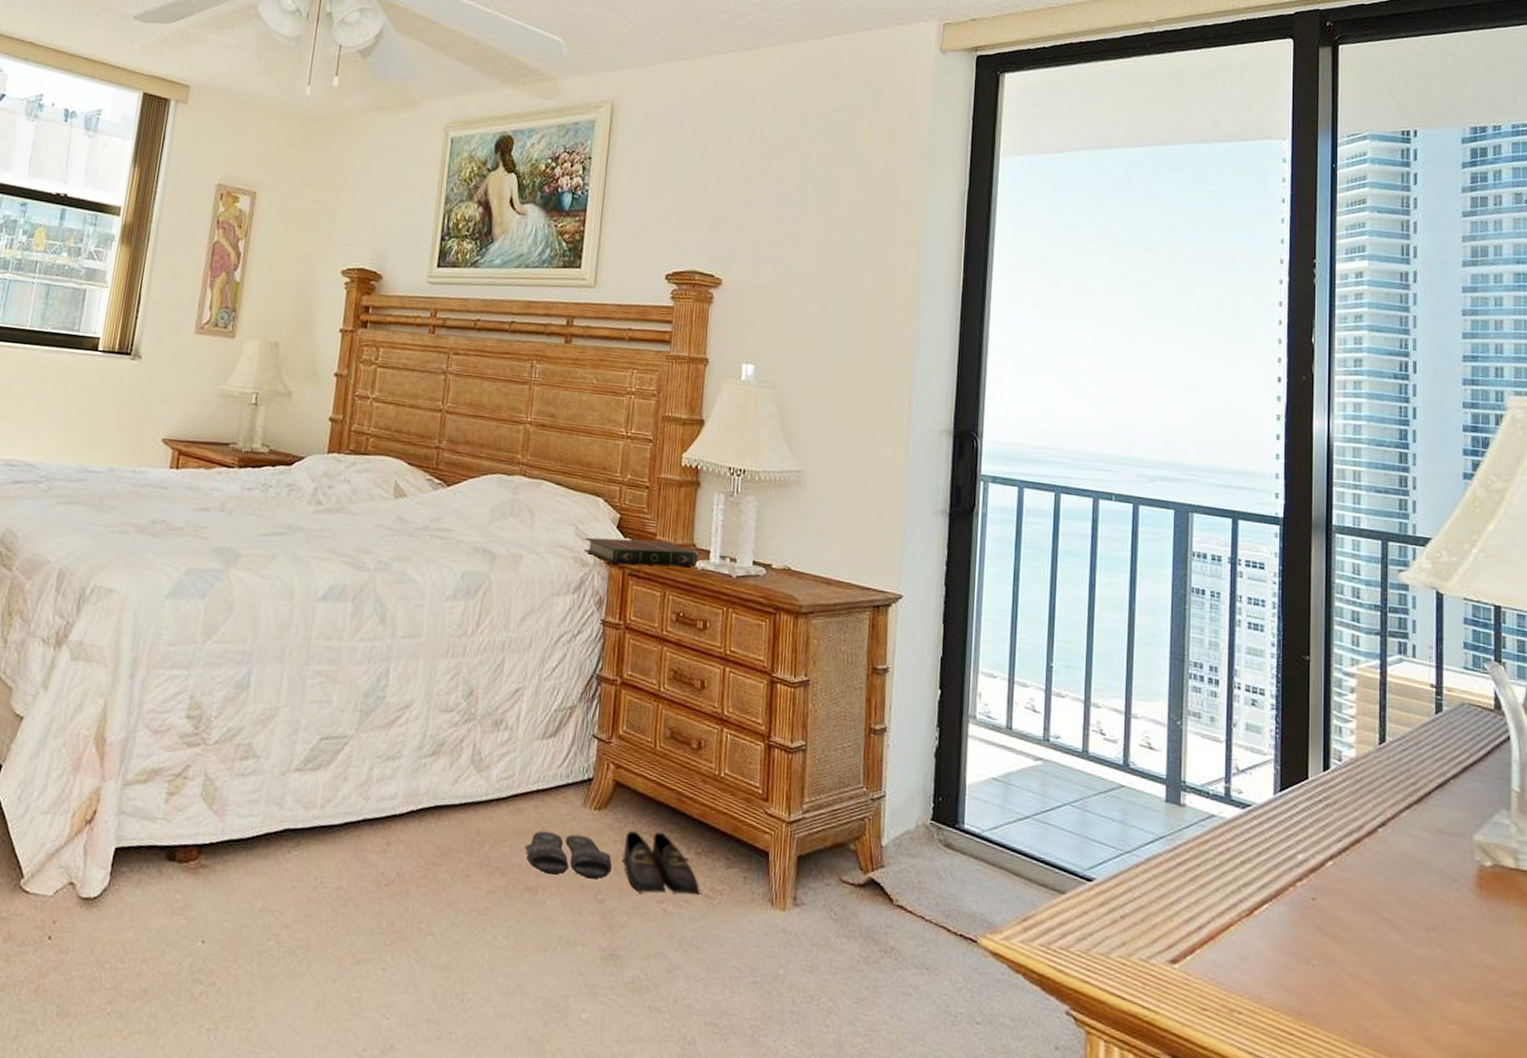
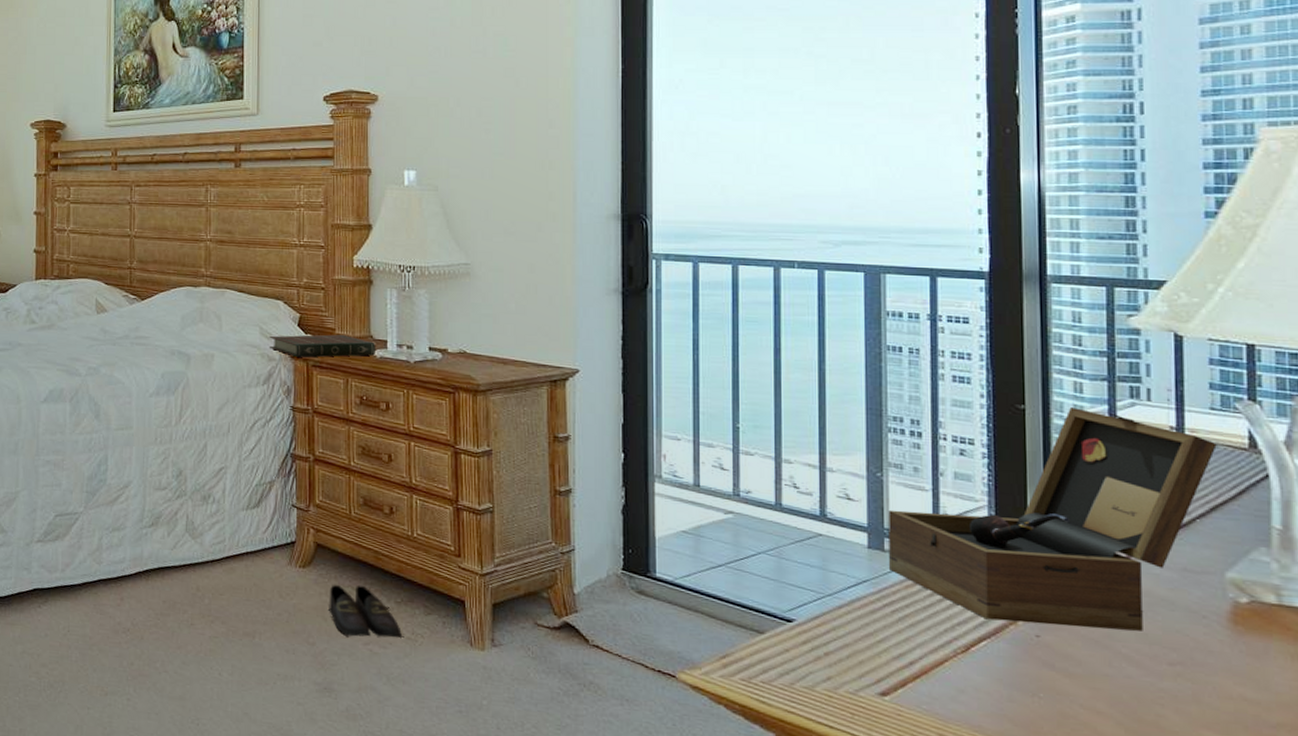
slippers: present [525,830,612,879] -> none [240,586,319,625]
wooden box: none [1183,660,1469,895] -> present [888,407,1217,631]

